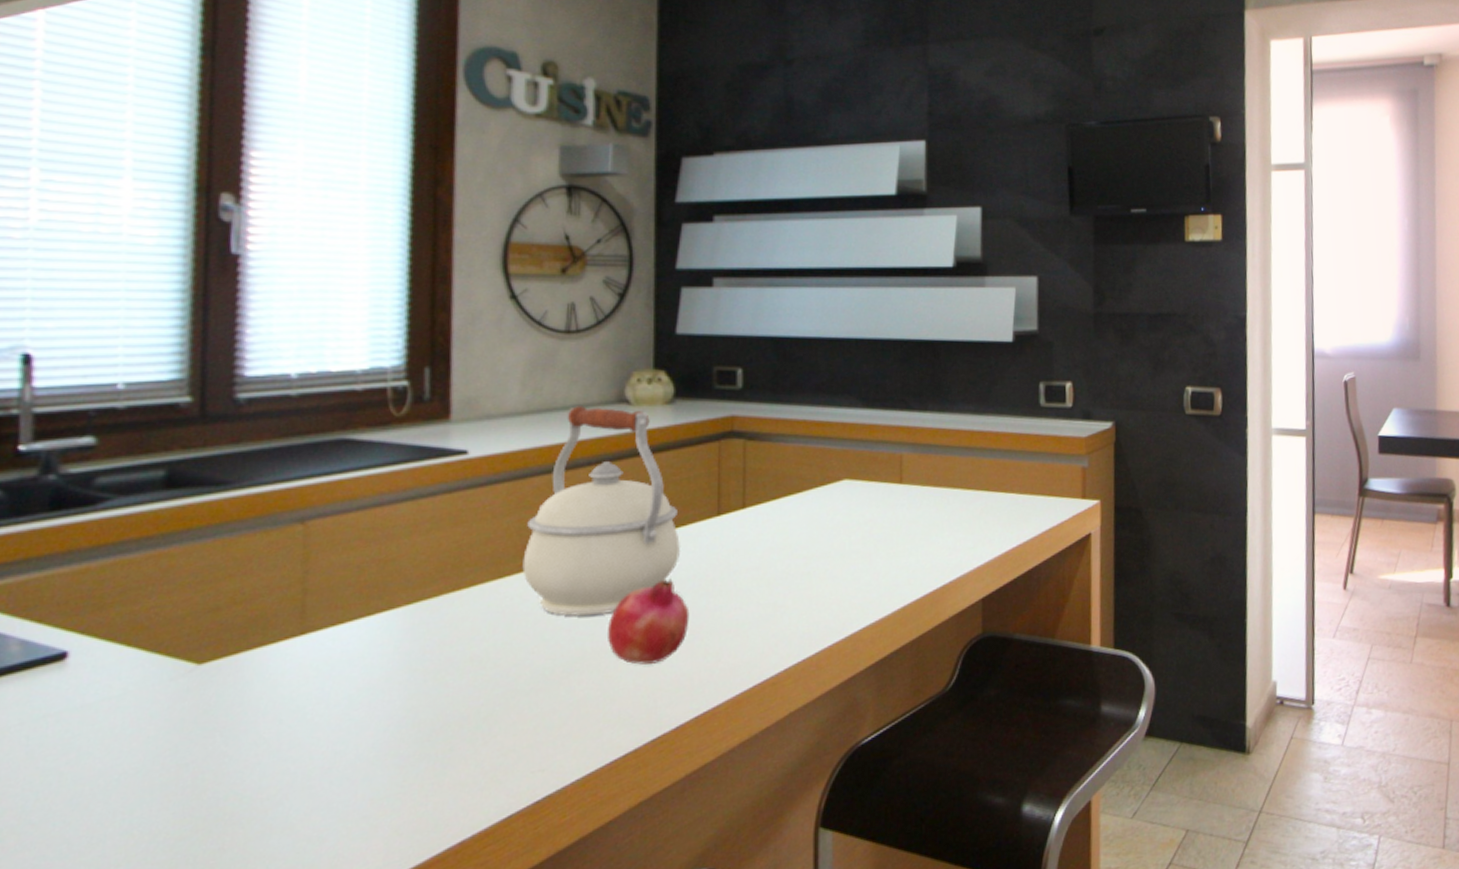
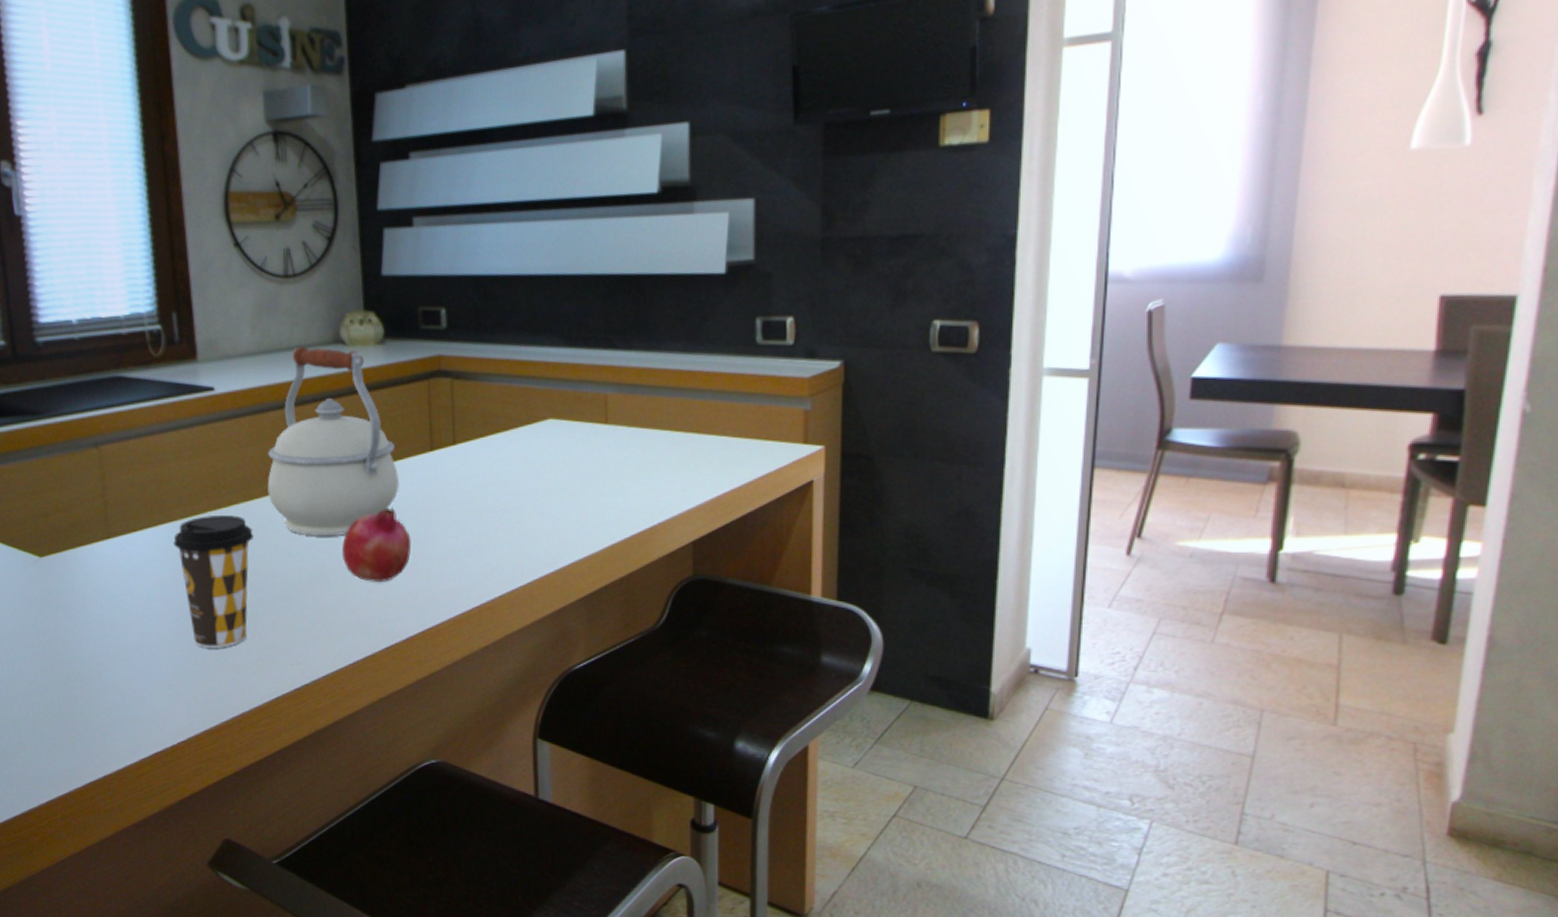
coffee cup: none [393,597,500,764] -> present [173,515,254,649]

